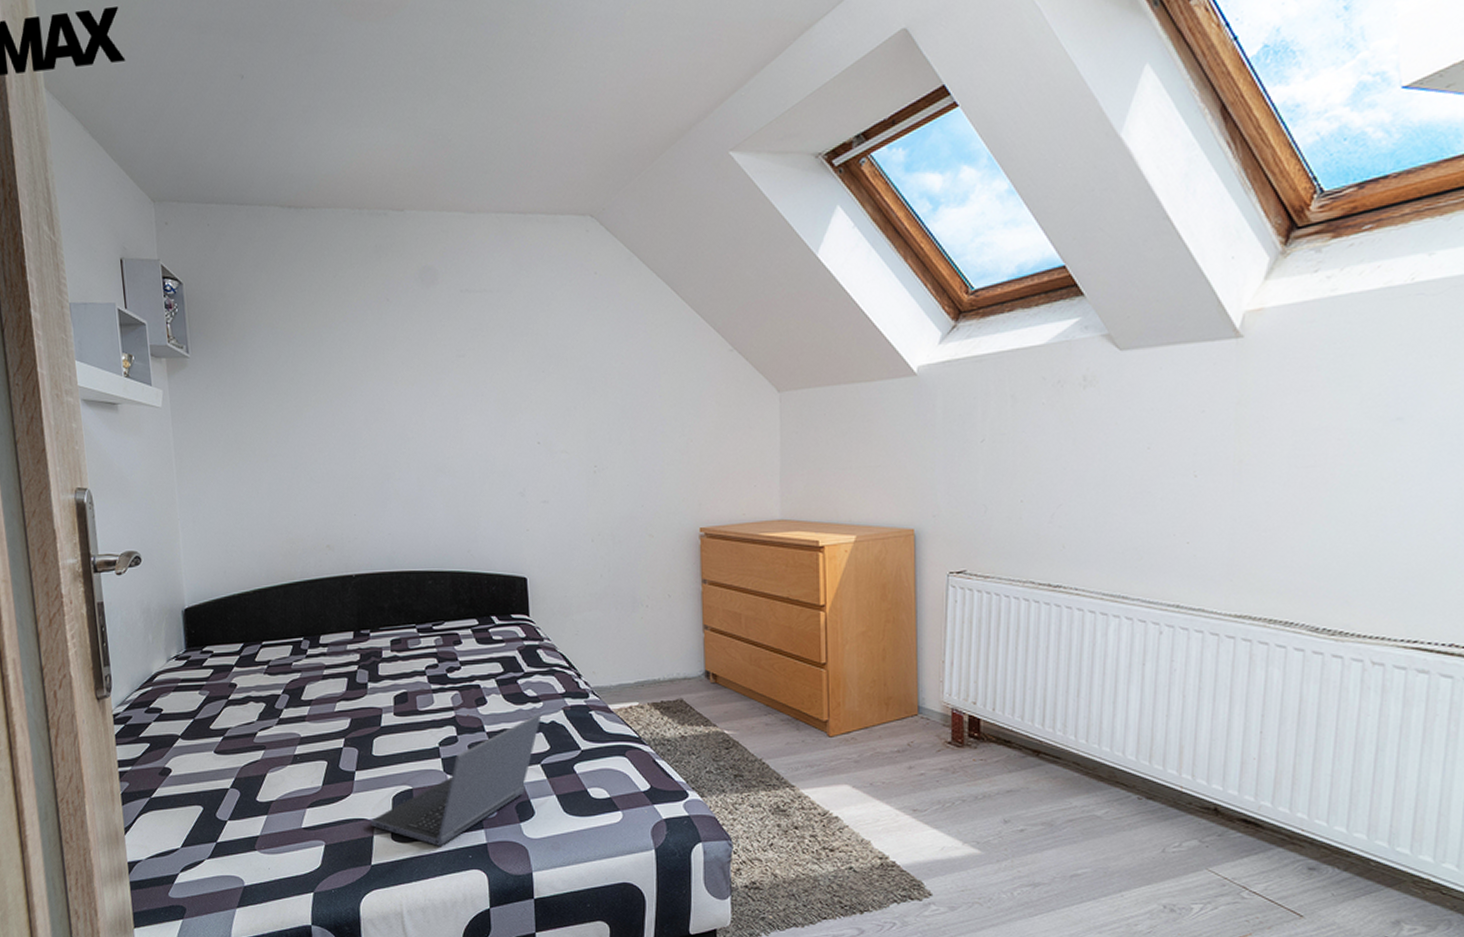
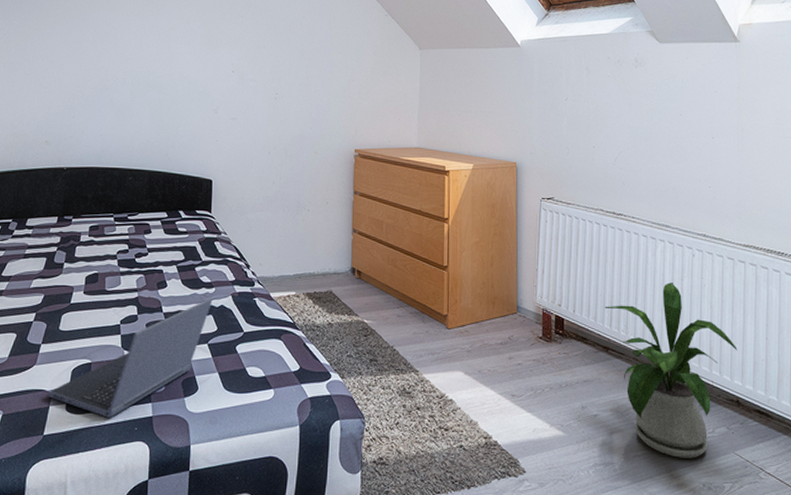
house plant: none [1035,668,1219,877] -> present [604,282,738,459]

